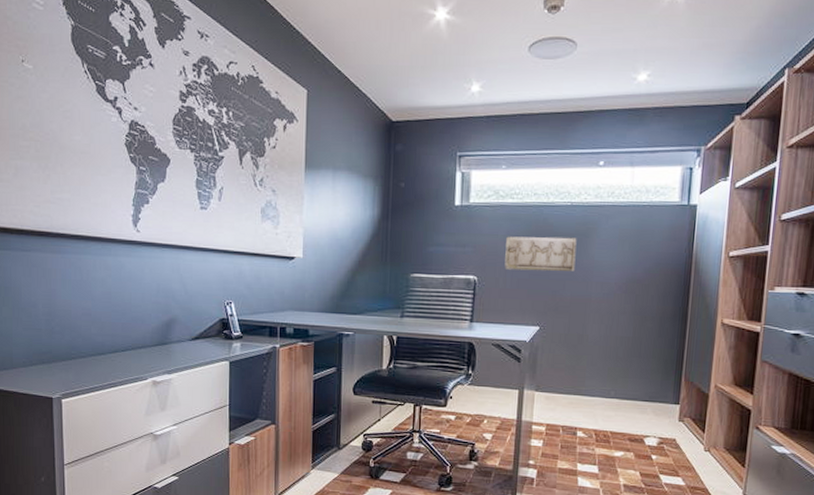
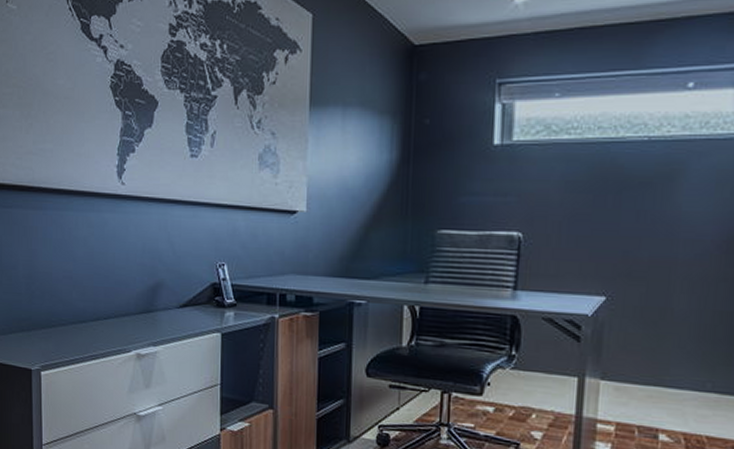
relief sculpture: present [504,236,577,272] -> none [559,181,657,226]

